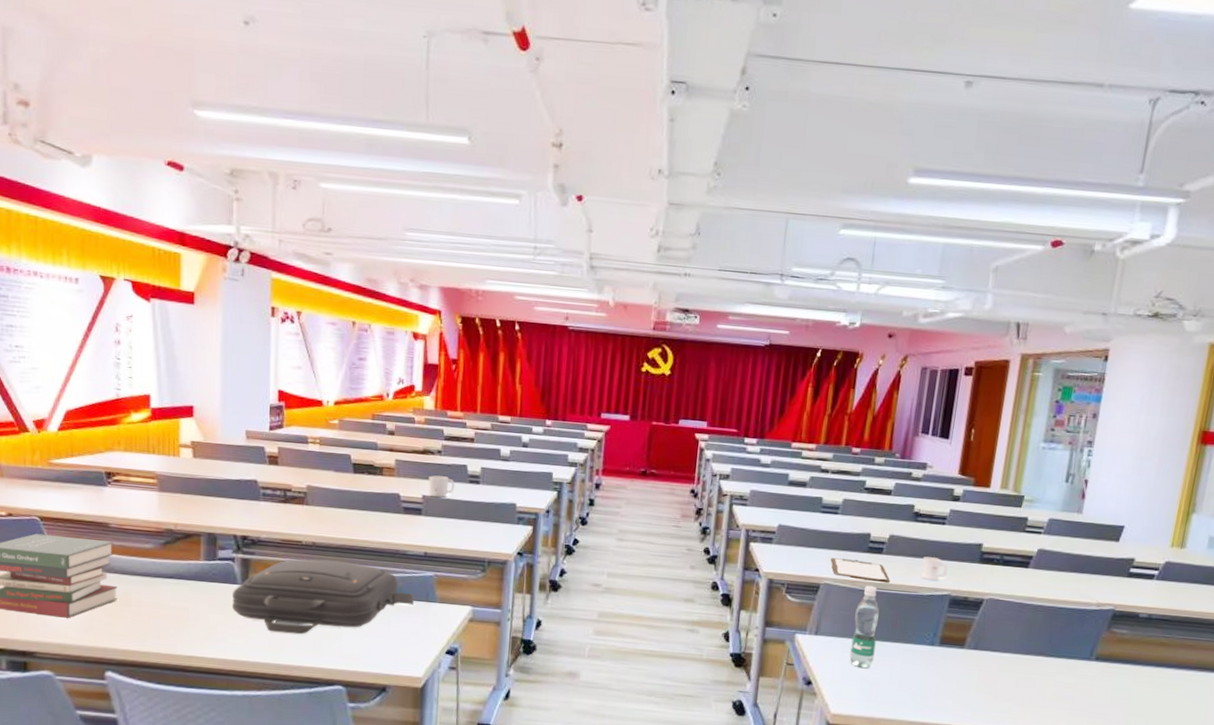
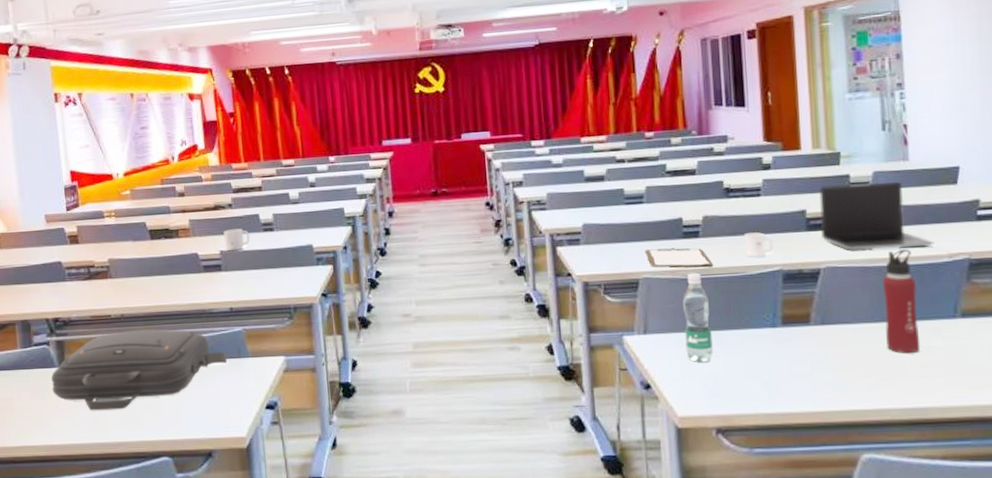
laptop computer: none [991,524,1088,594] -> present [819,182,935,250]
water bottle: none [1026,592,1066,686] -> present [883,248,920,353]

